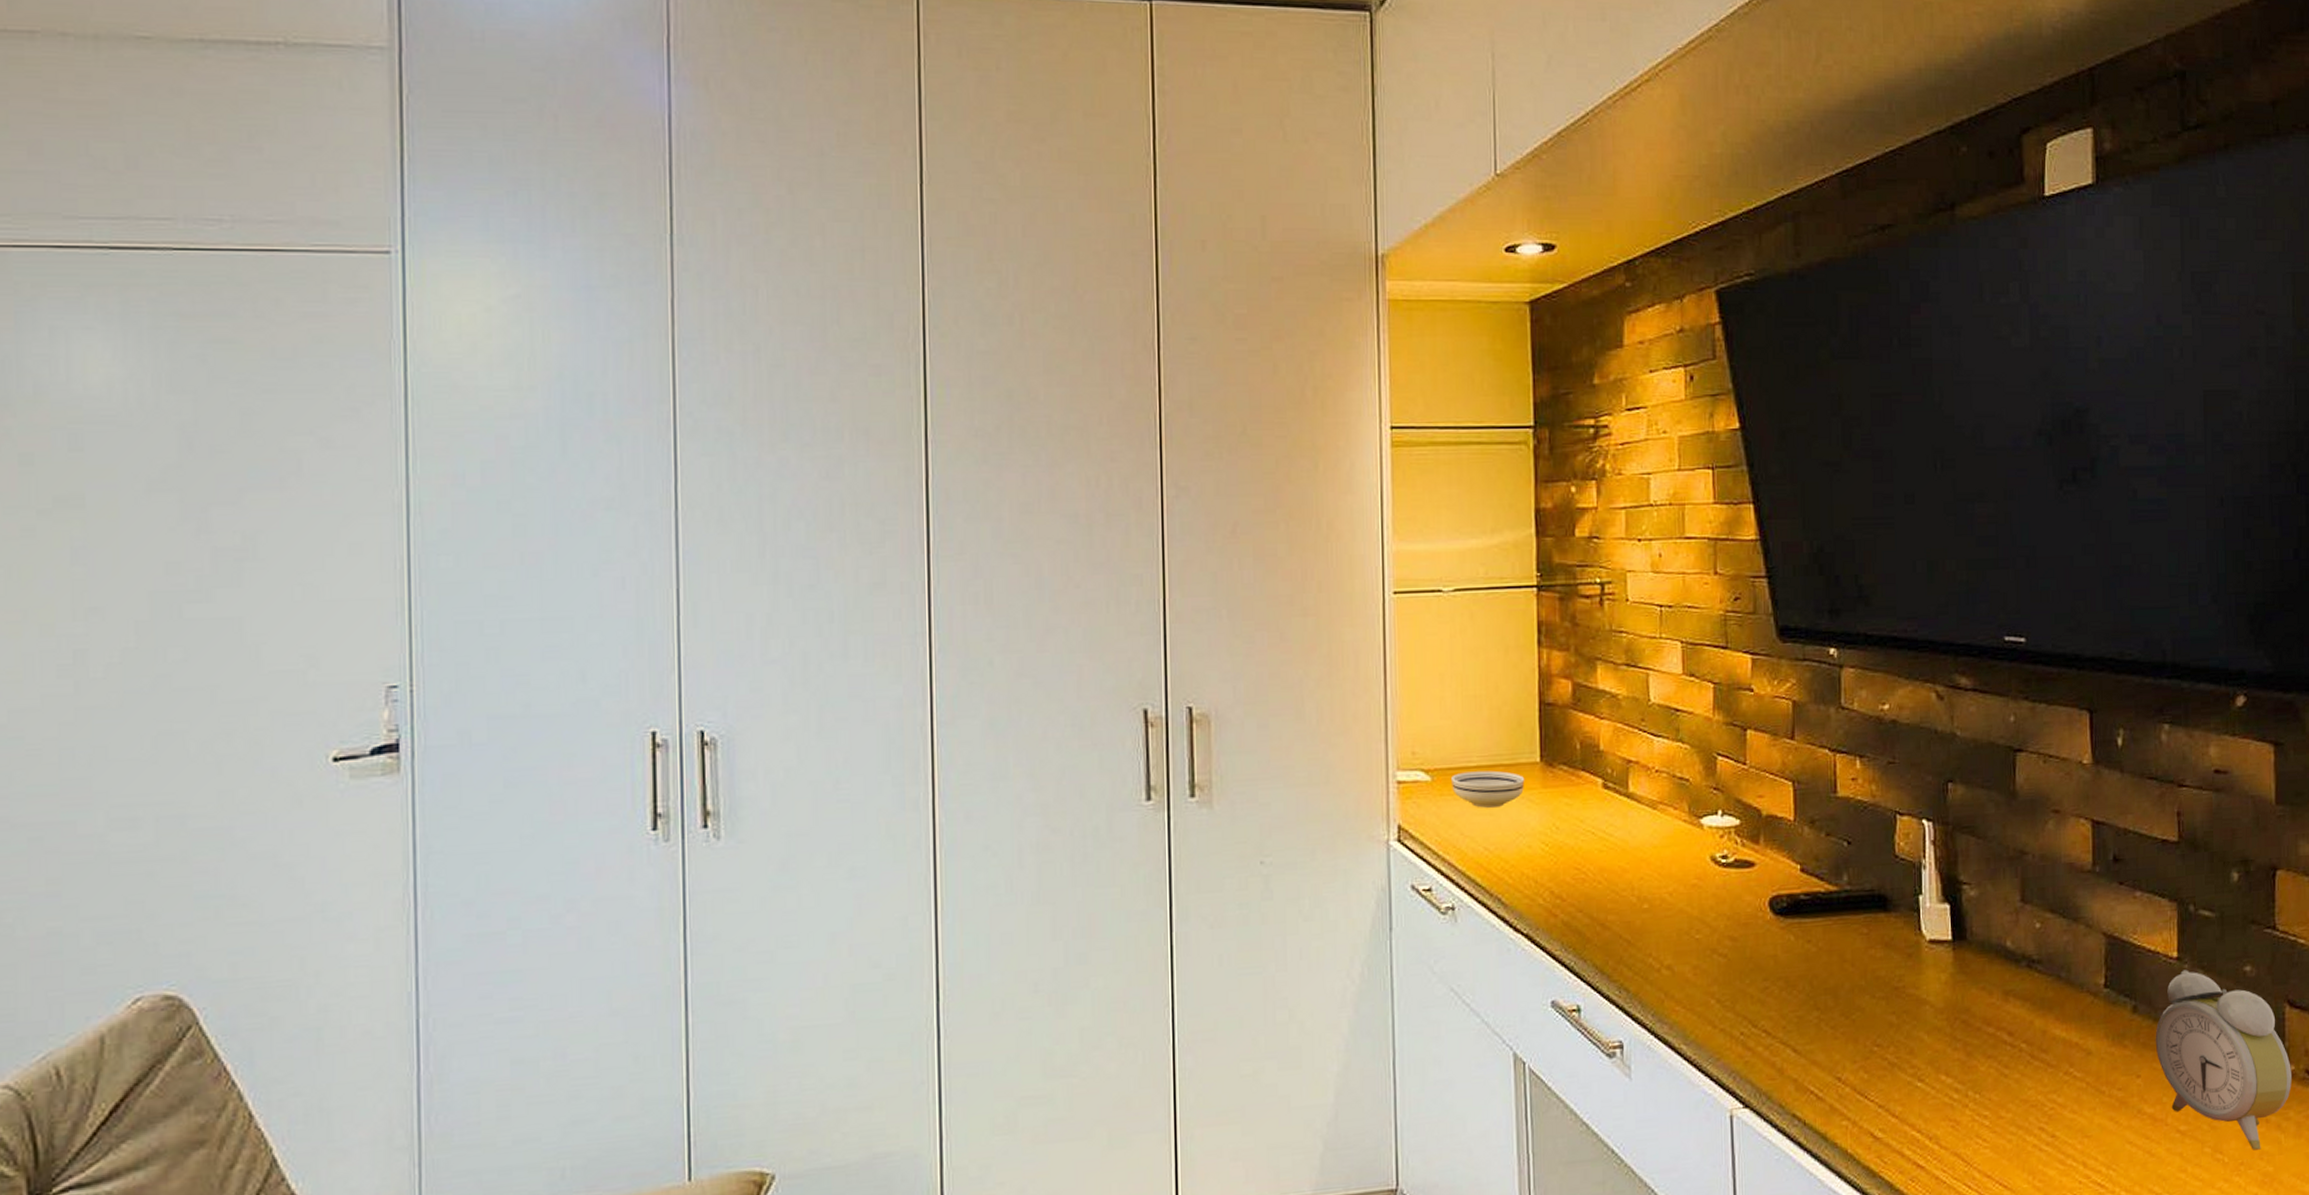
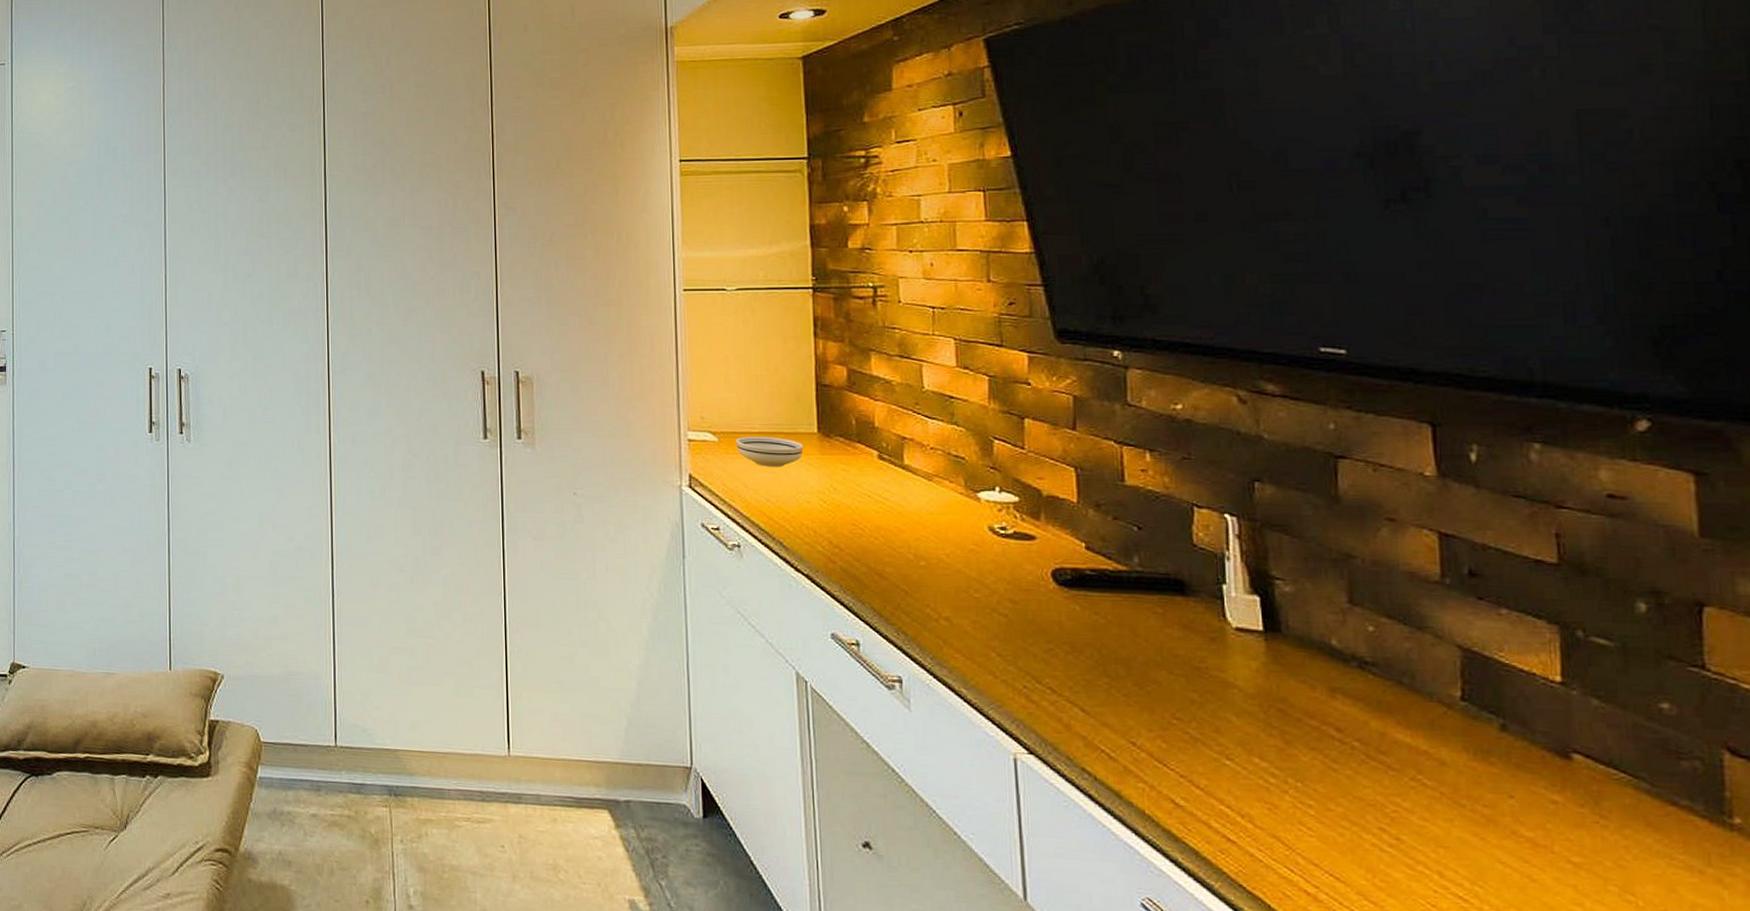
alarm clock: present [2155,970,2292,1150] -> none [1533,696,1737,901]

